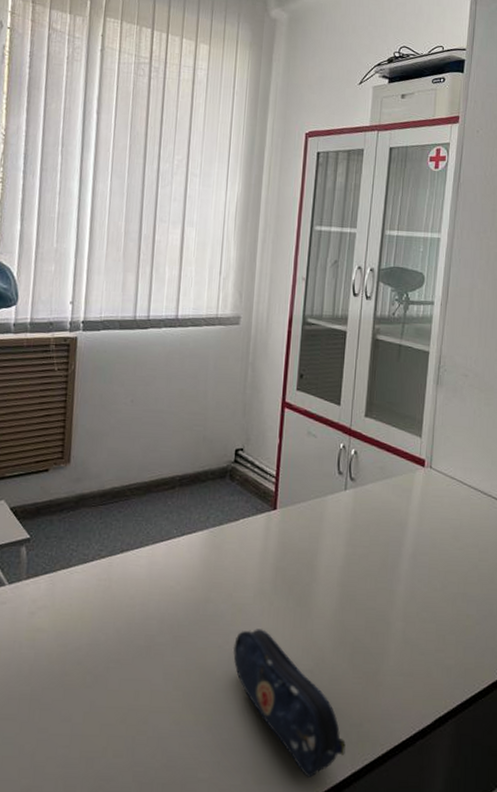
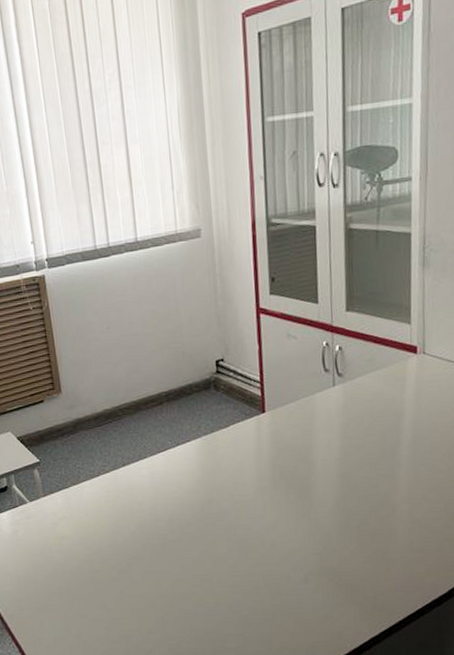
pencil case: present [233,629,346,778] -> none [241,521,362,643]

